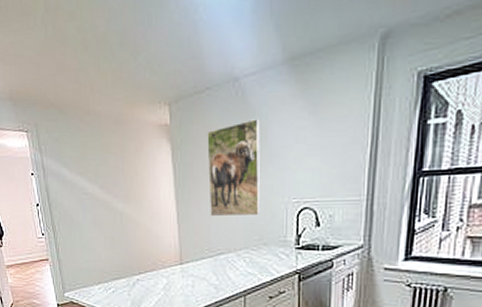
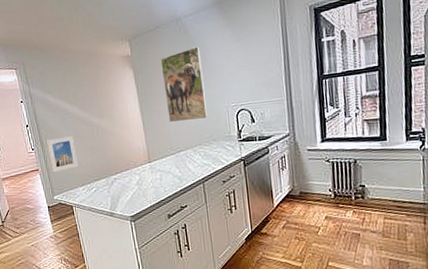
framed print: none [58,222,96,265] -> present [46,136,79,173]

